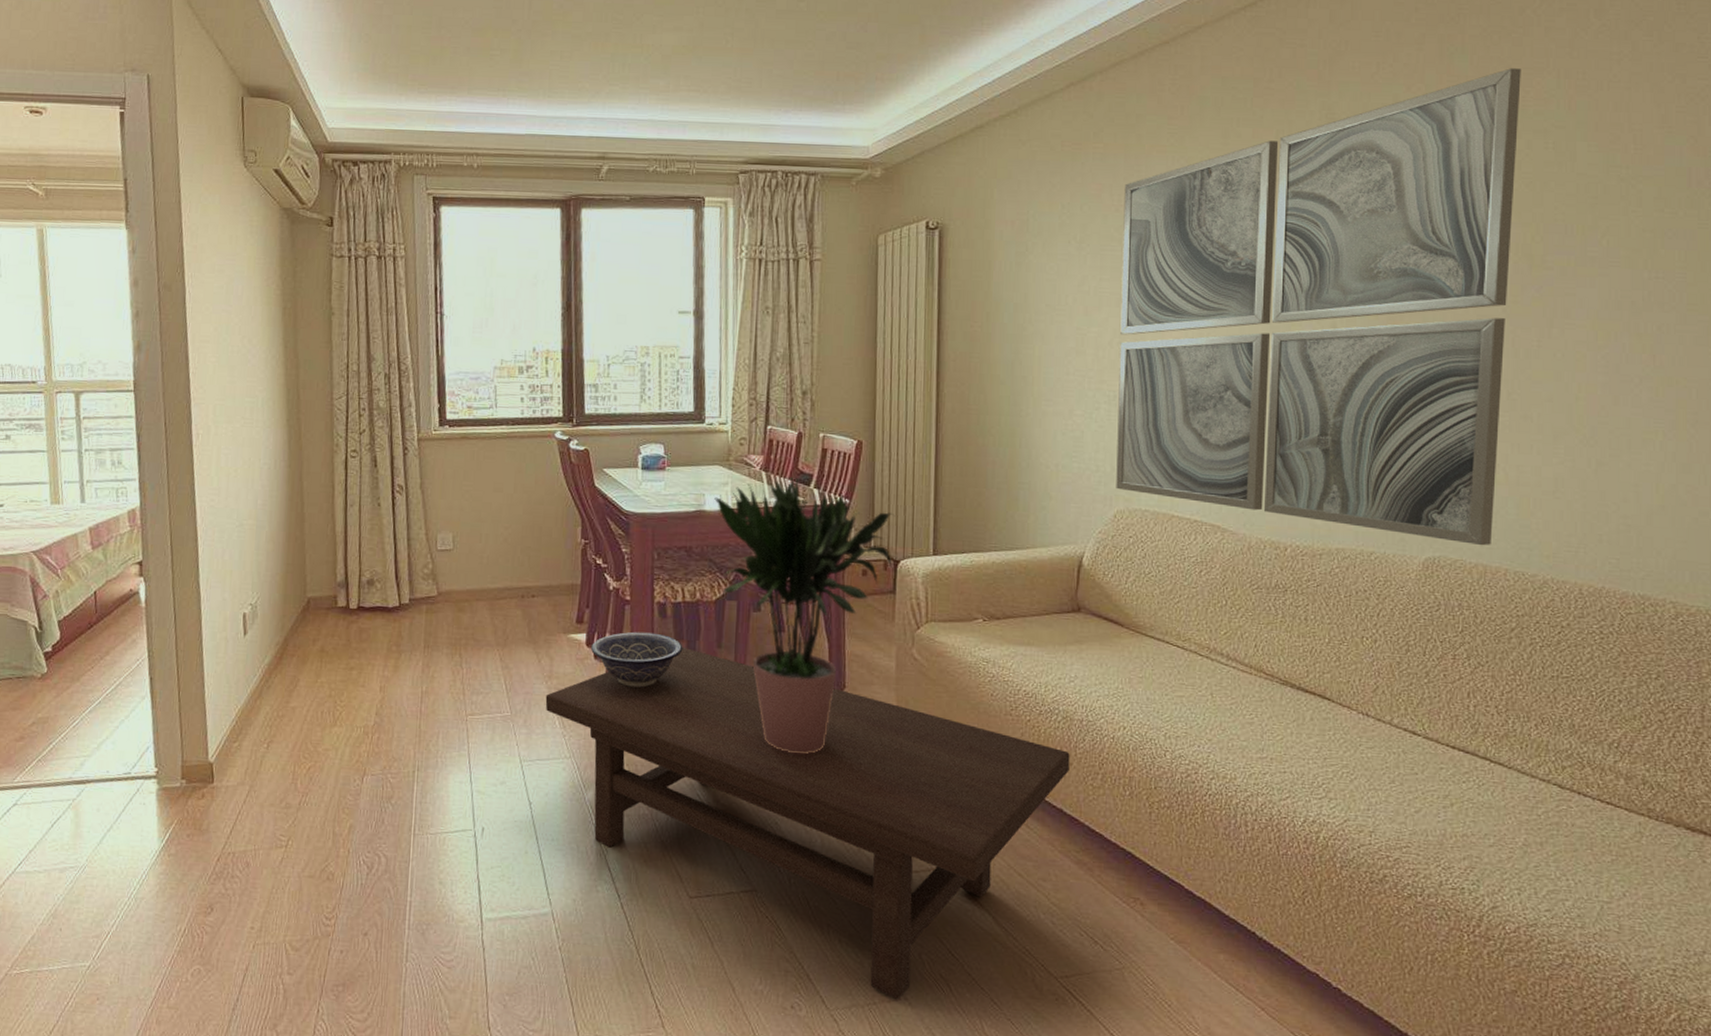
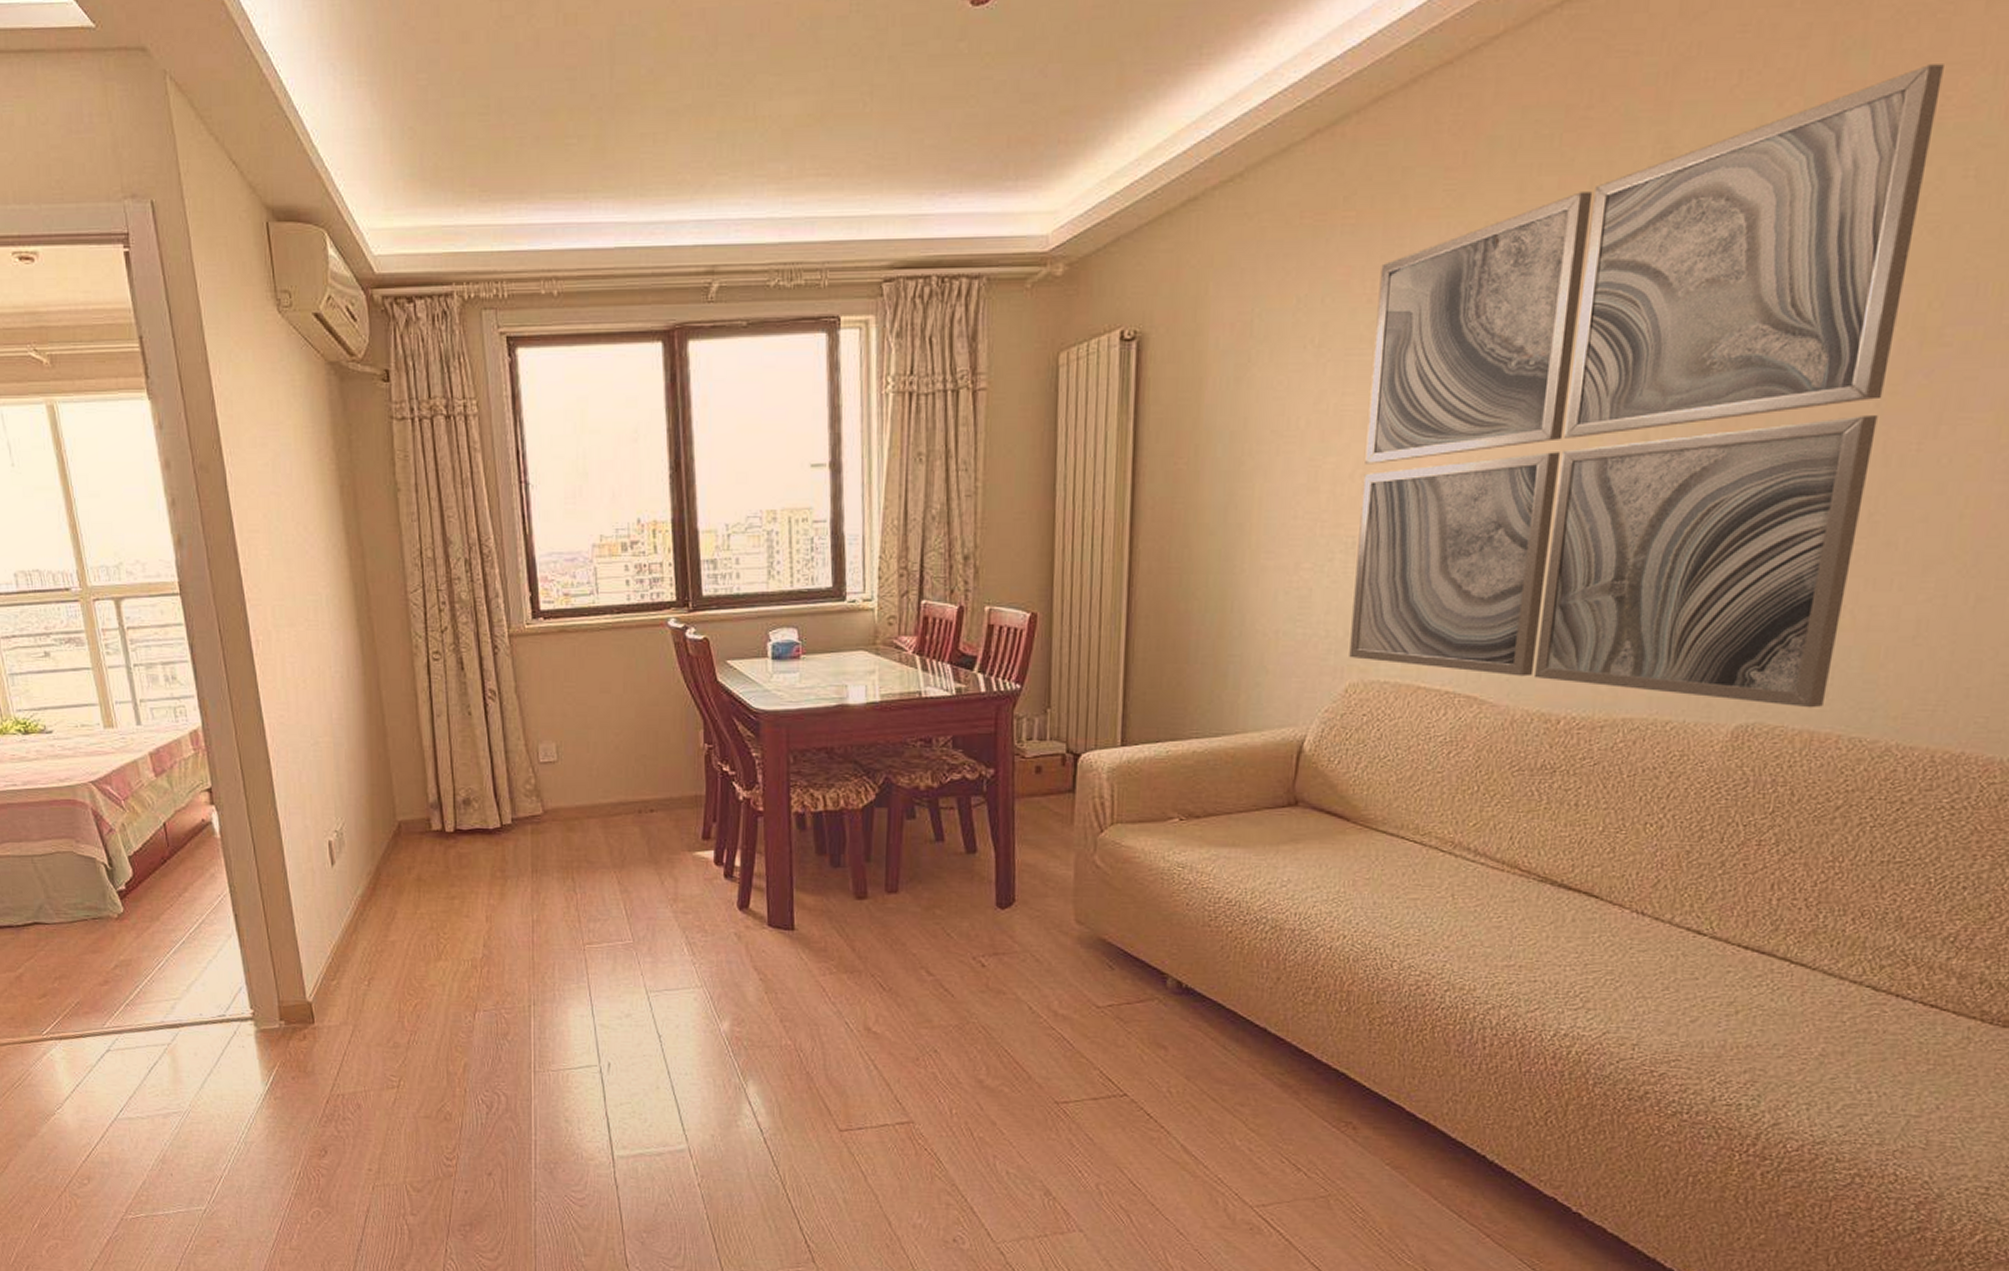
coffee table: present [545,646,1070,1000] -> none [671,861,1278,1232]
decorative bowl: present [591,631,683,688] -> none [721,846,826,908]
potted plant: present [714,477,895,754] -> none [859,660,1076,976]

